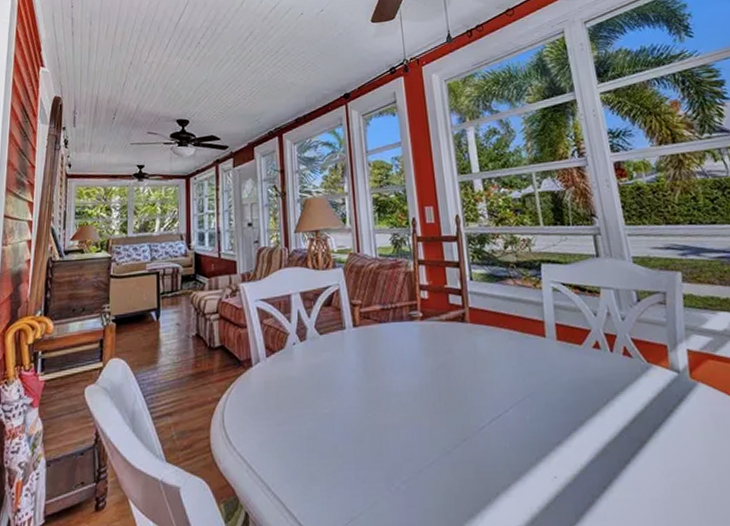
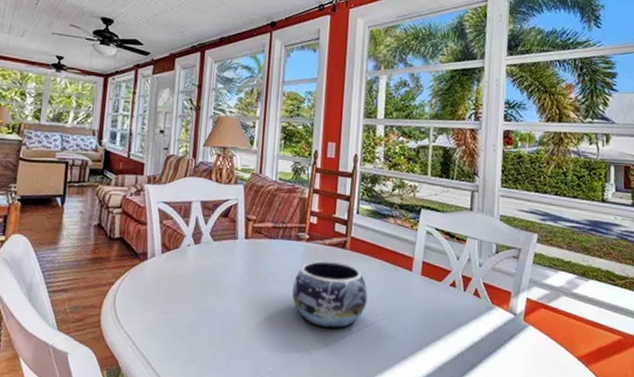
decorative bowl: none [414,338,502,419] -> present [292,260,368,329]

